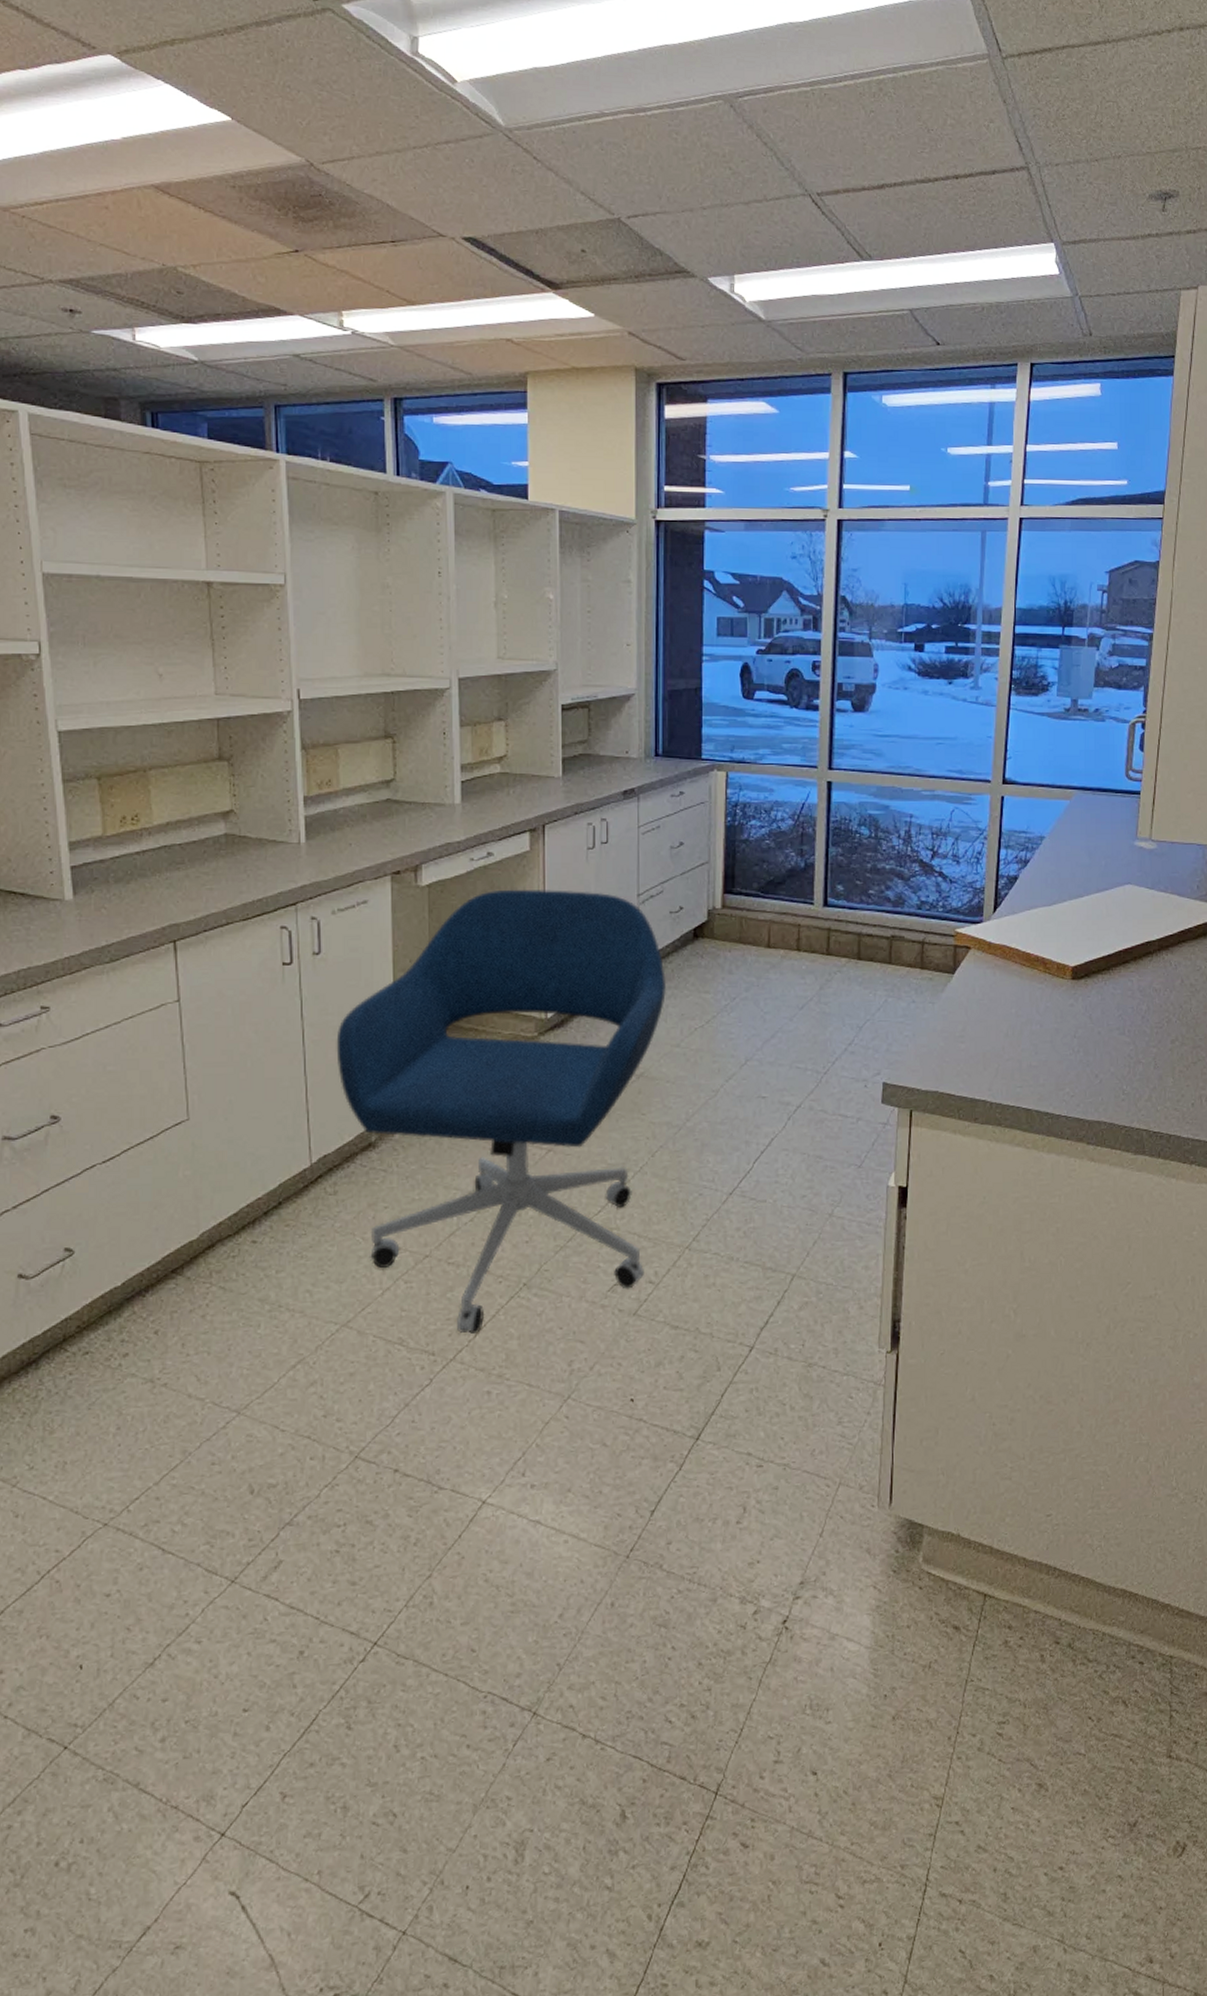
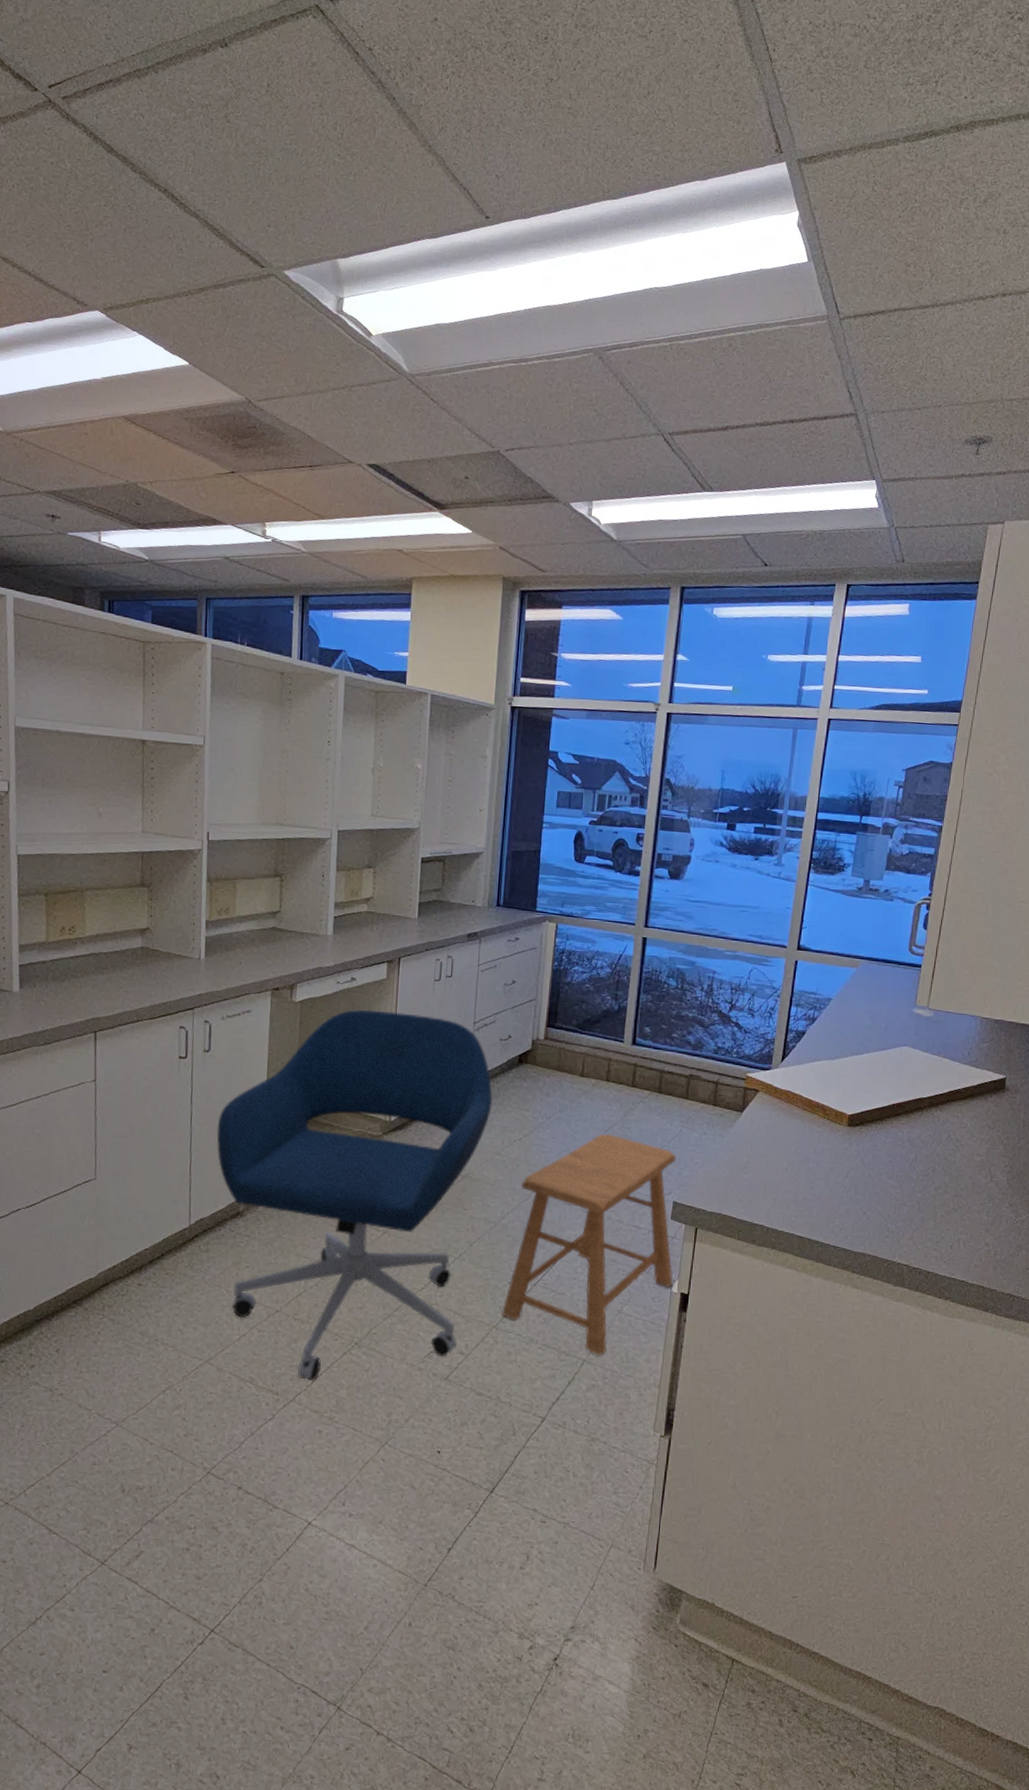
stool: none [694,1011,889,1268] -> present [502,1134,677,1356]

